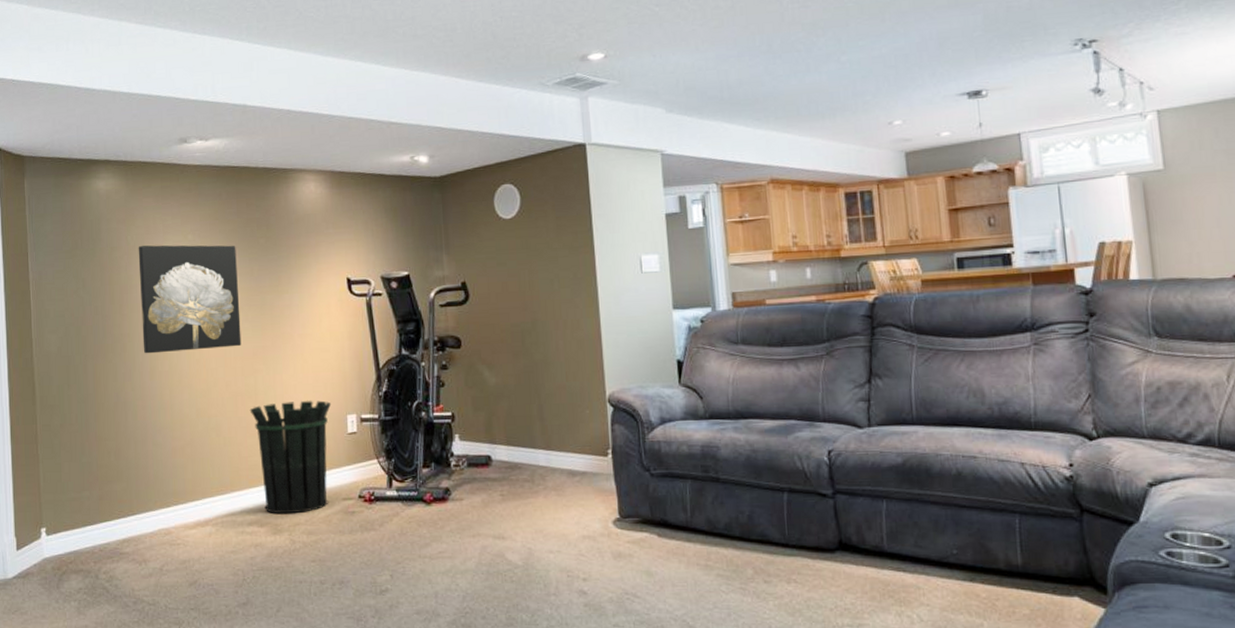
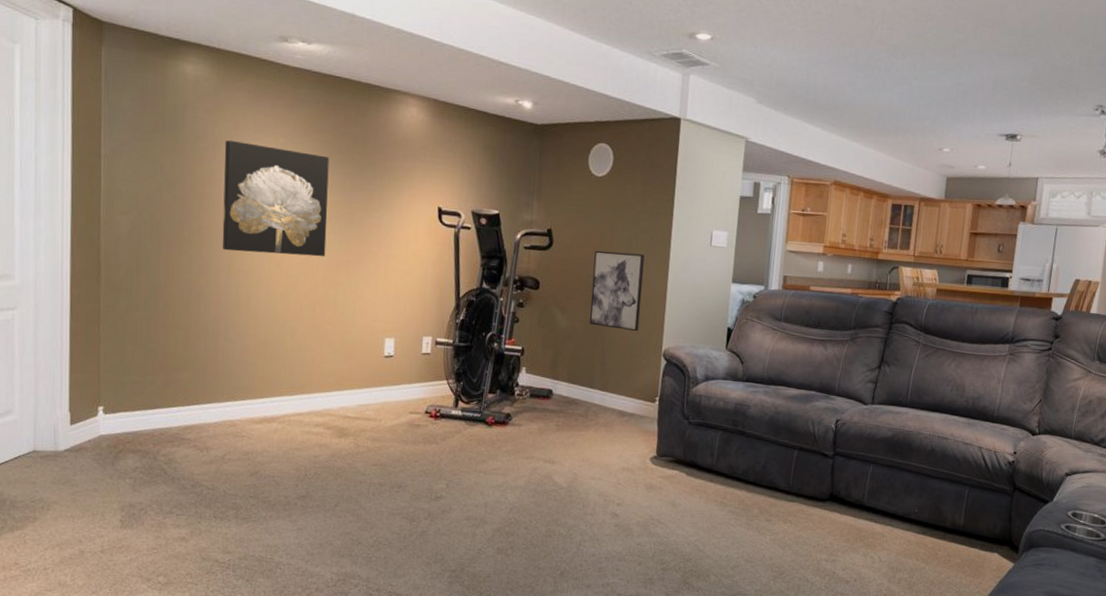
waste bin: present [249,400,332,514] -> none [327,316,409,421]
wall art: none [515,293,576,379] -> present [589,250,645,332]

